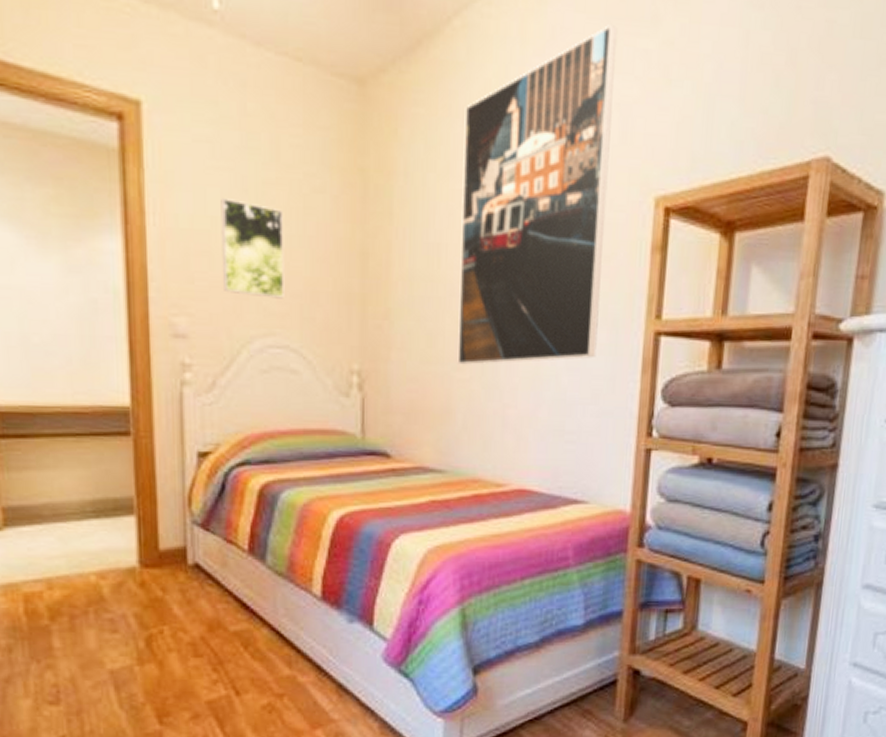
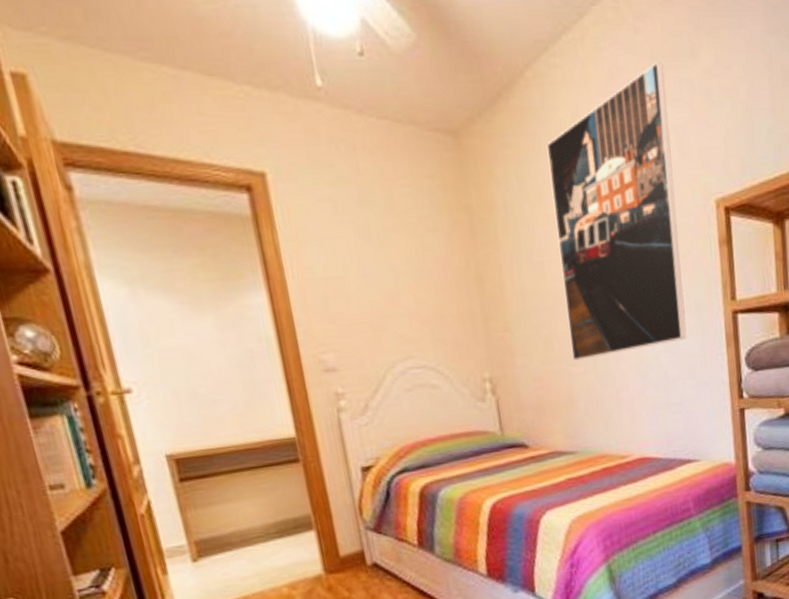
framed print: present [220,198,285,299] -> none [348,247,417,328]

